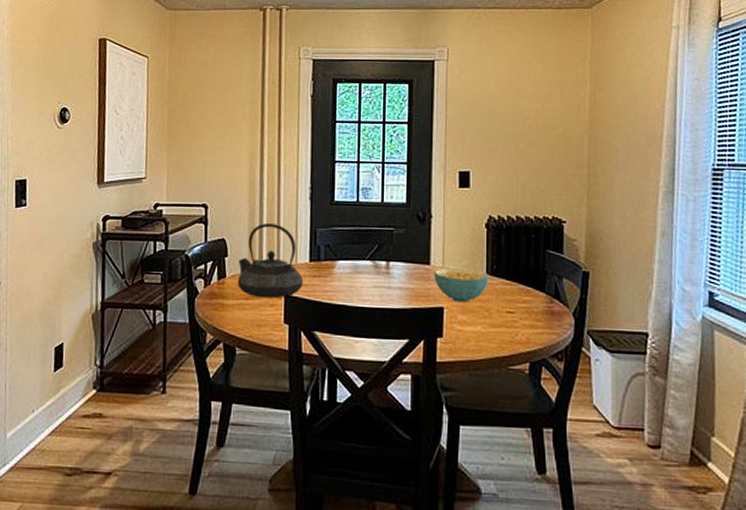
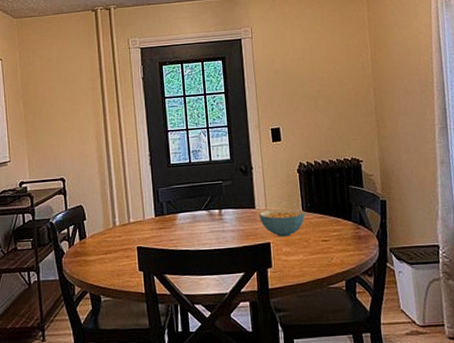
teapot: present [237,223,304,299] -> none [95,188,152,252]

